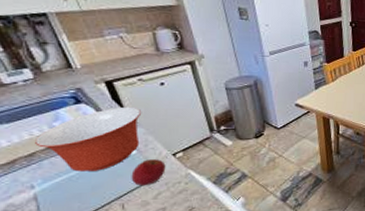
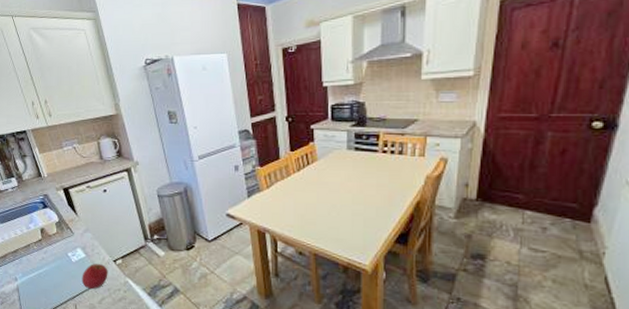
mixing bowl: present [35,106,142,172] -> none [18,212,90,271]

